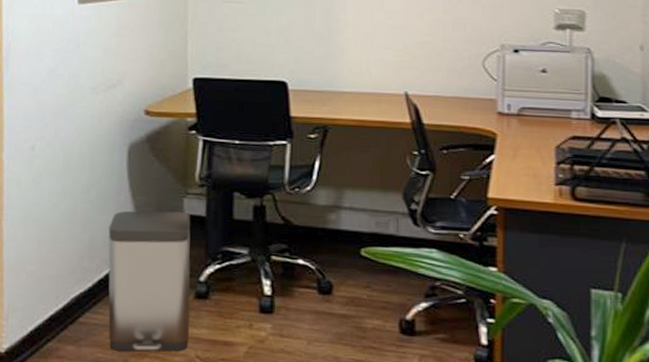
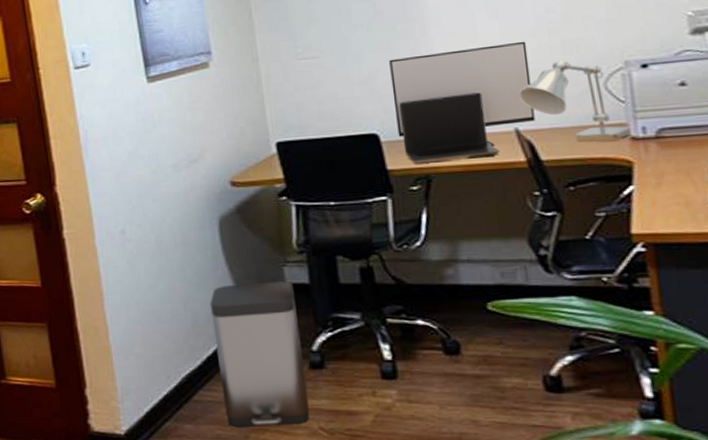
computer monitor: none [304,14,424,106] -> present [389,41,535,146]
laptop computer: none [308,54,390,115] -> present [399,92,500,164]
desk lamp: none [412,36,499,114] -> present [519,60,632,142]

